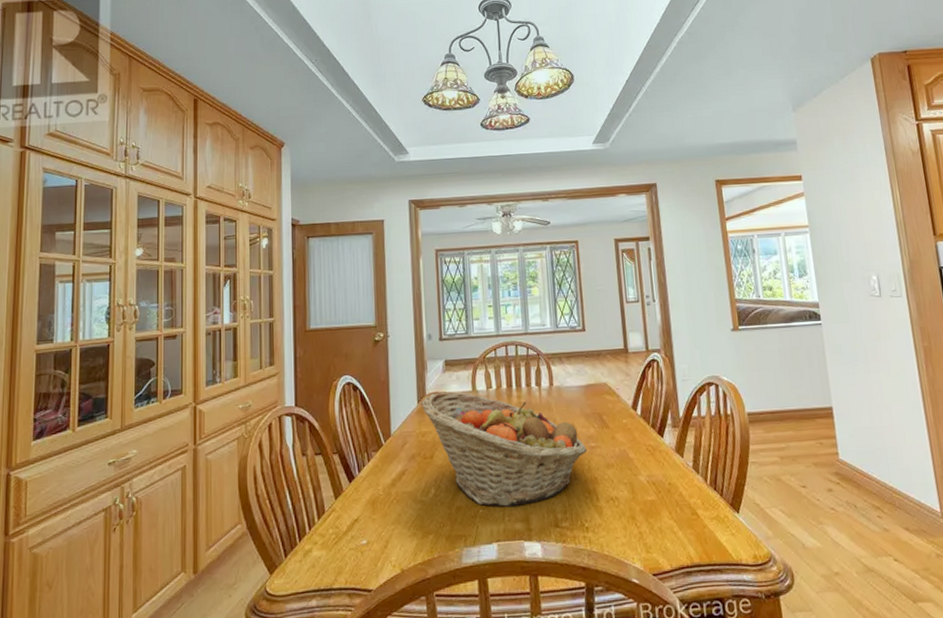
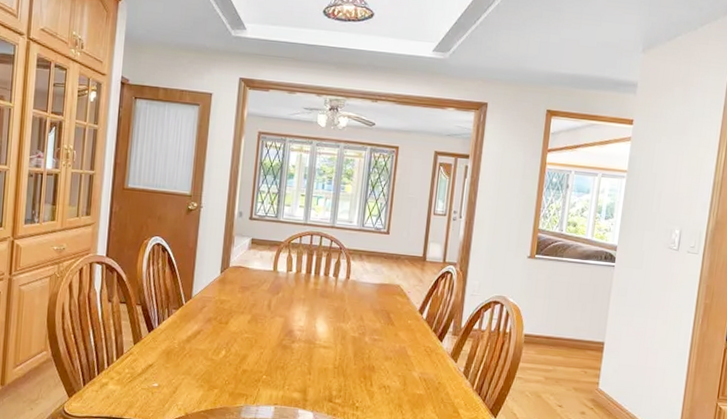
fruit basket: present [420,392,587,507] -> none [223,267,370,379]

